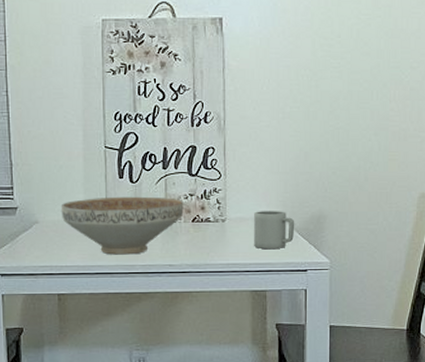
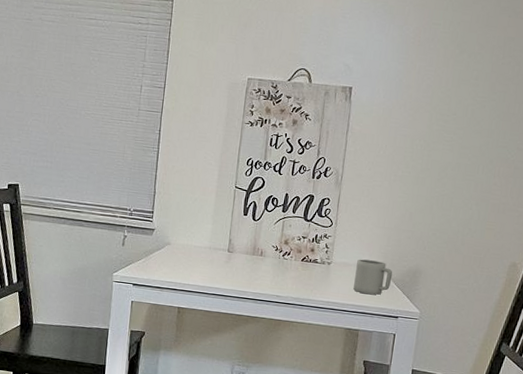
decorative bowl: present [61,196,184,255] -> none [190,229,297,282]

